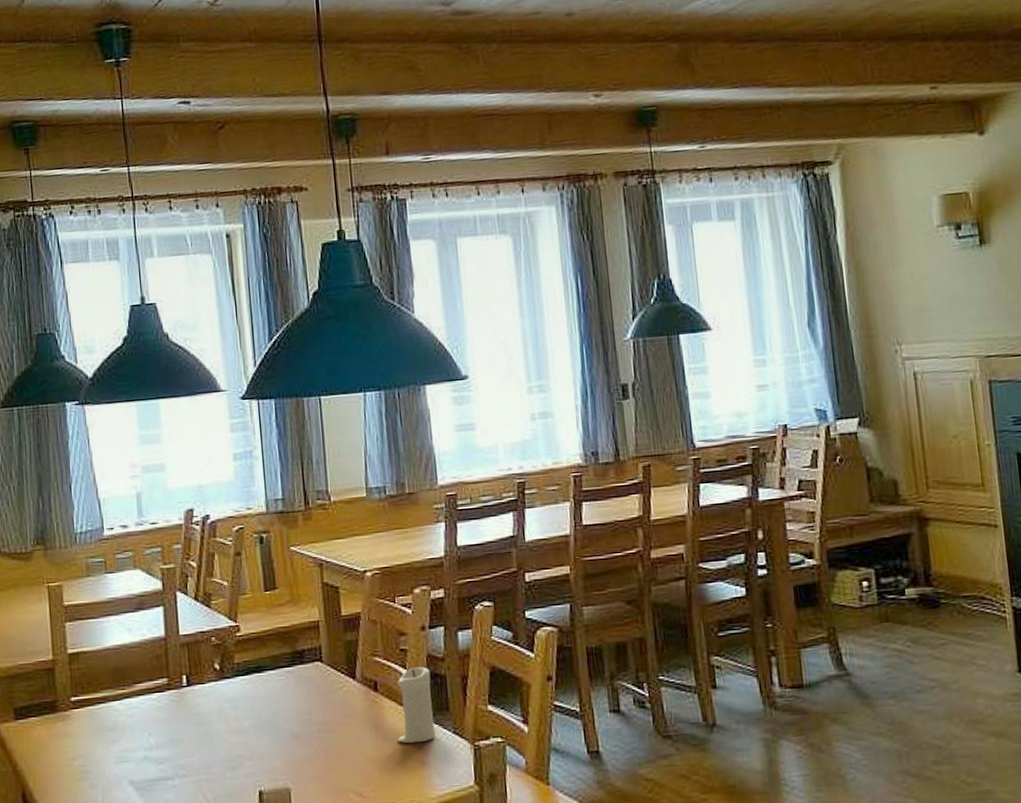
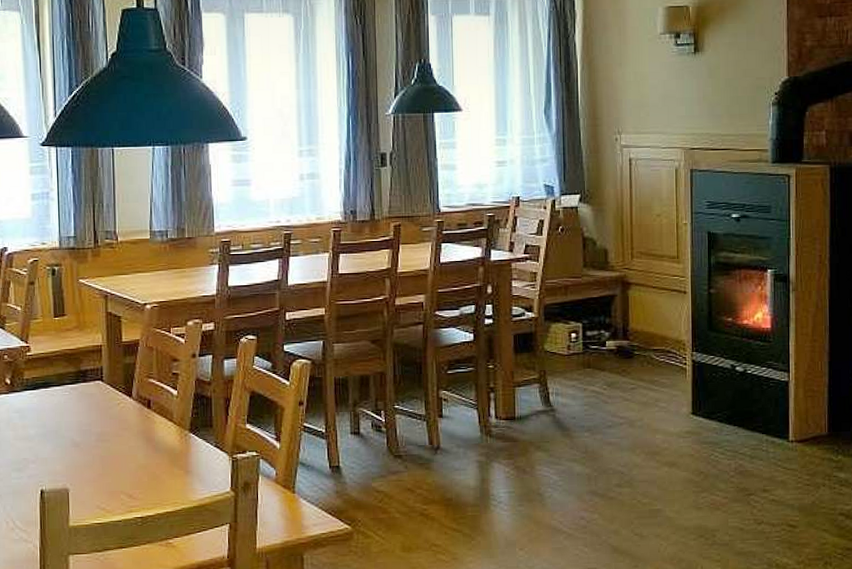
candle: present [397,667,436,744] -> none [166,389,199,454]

